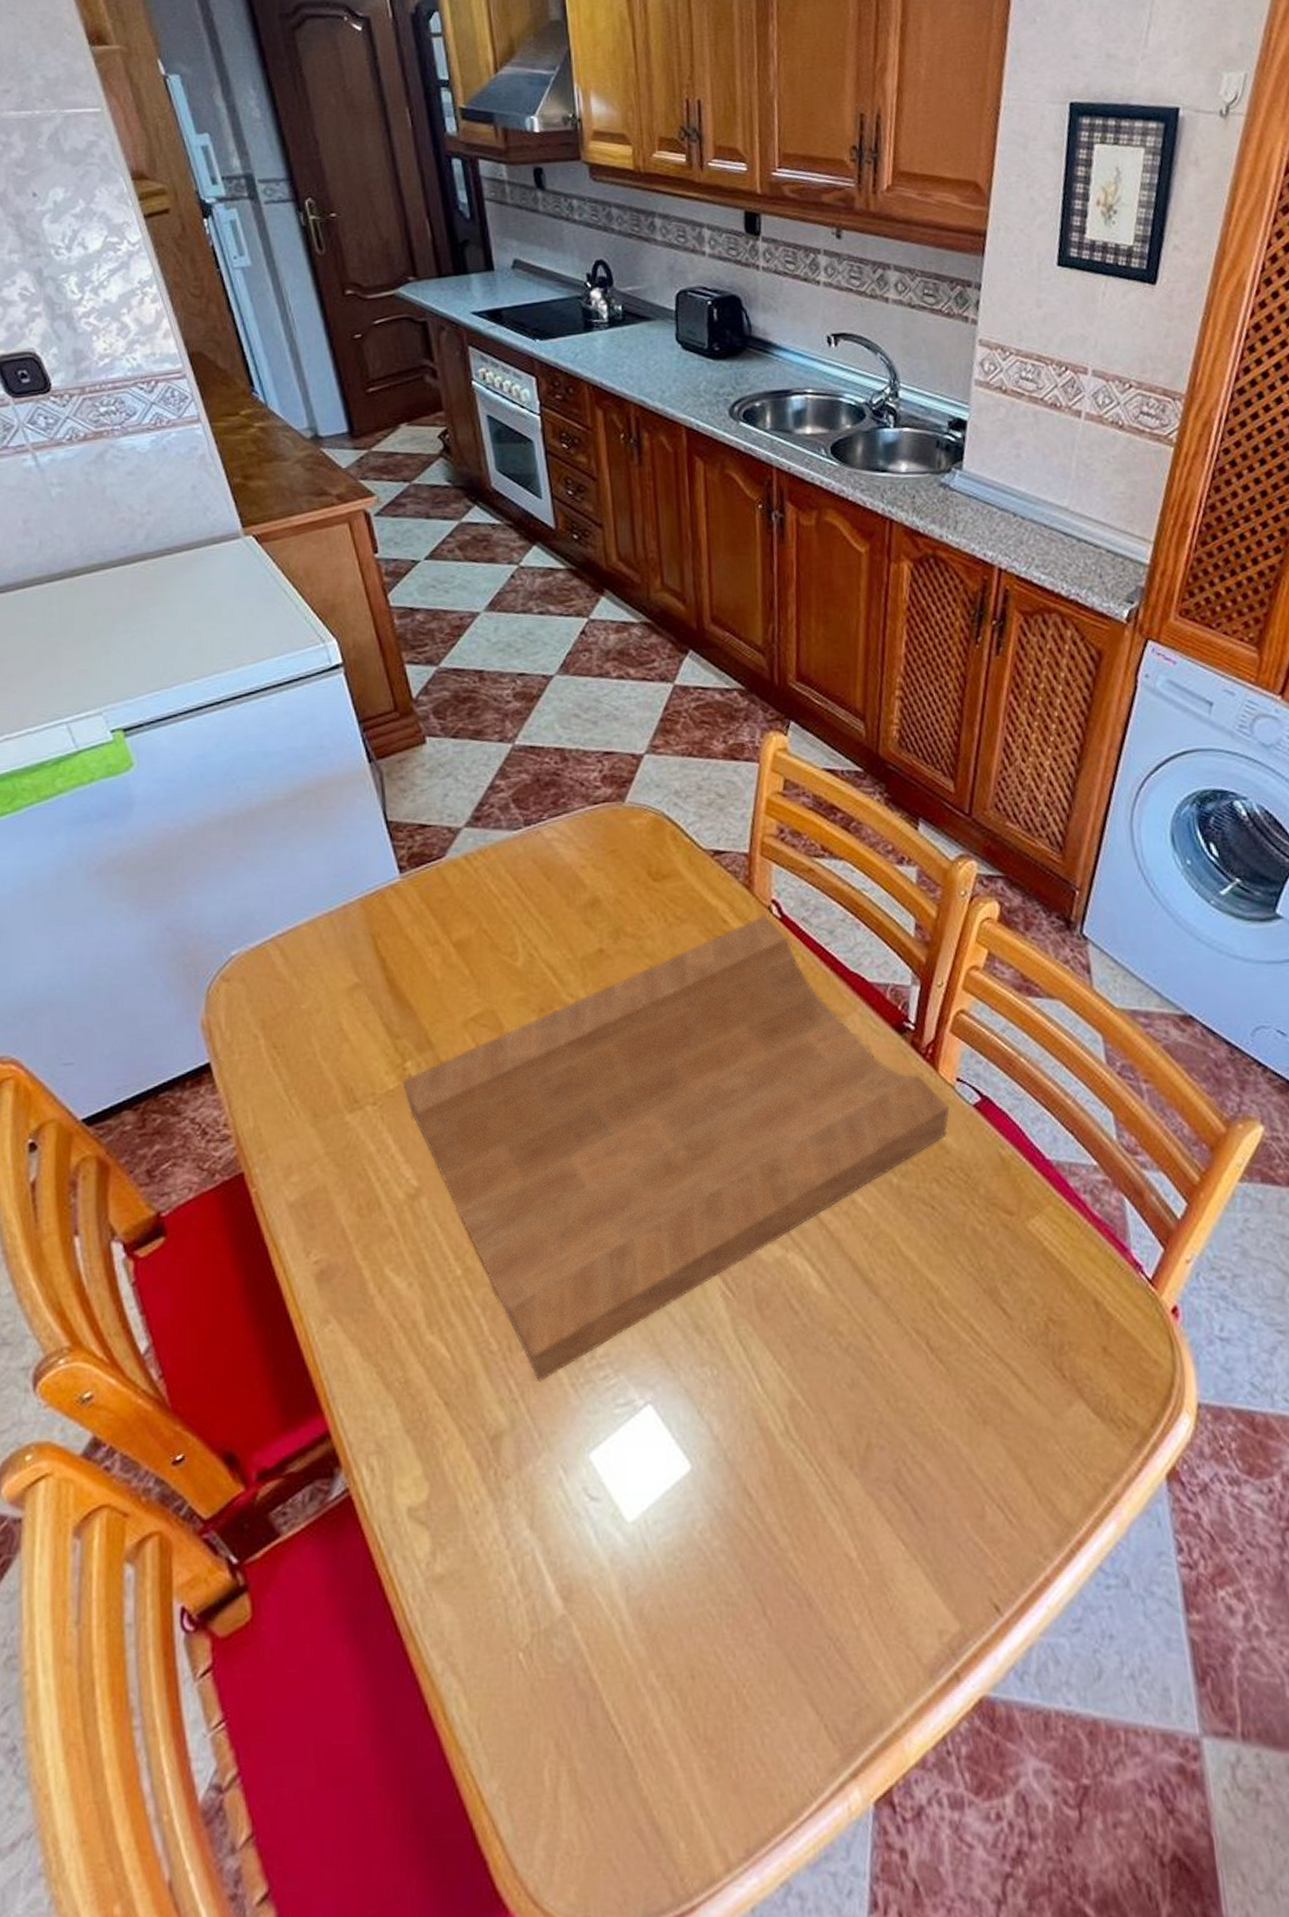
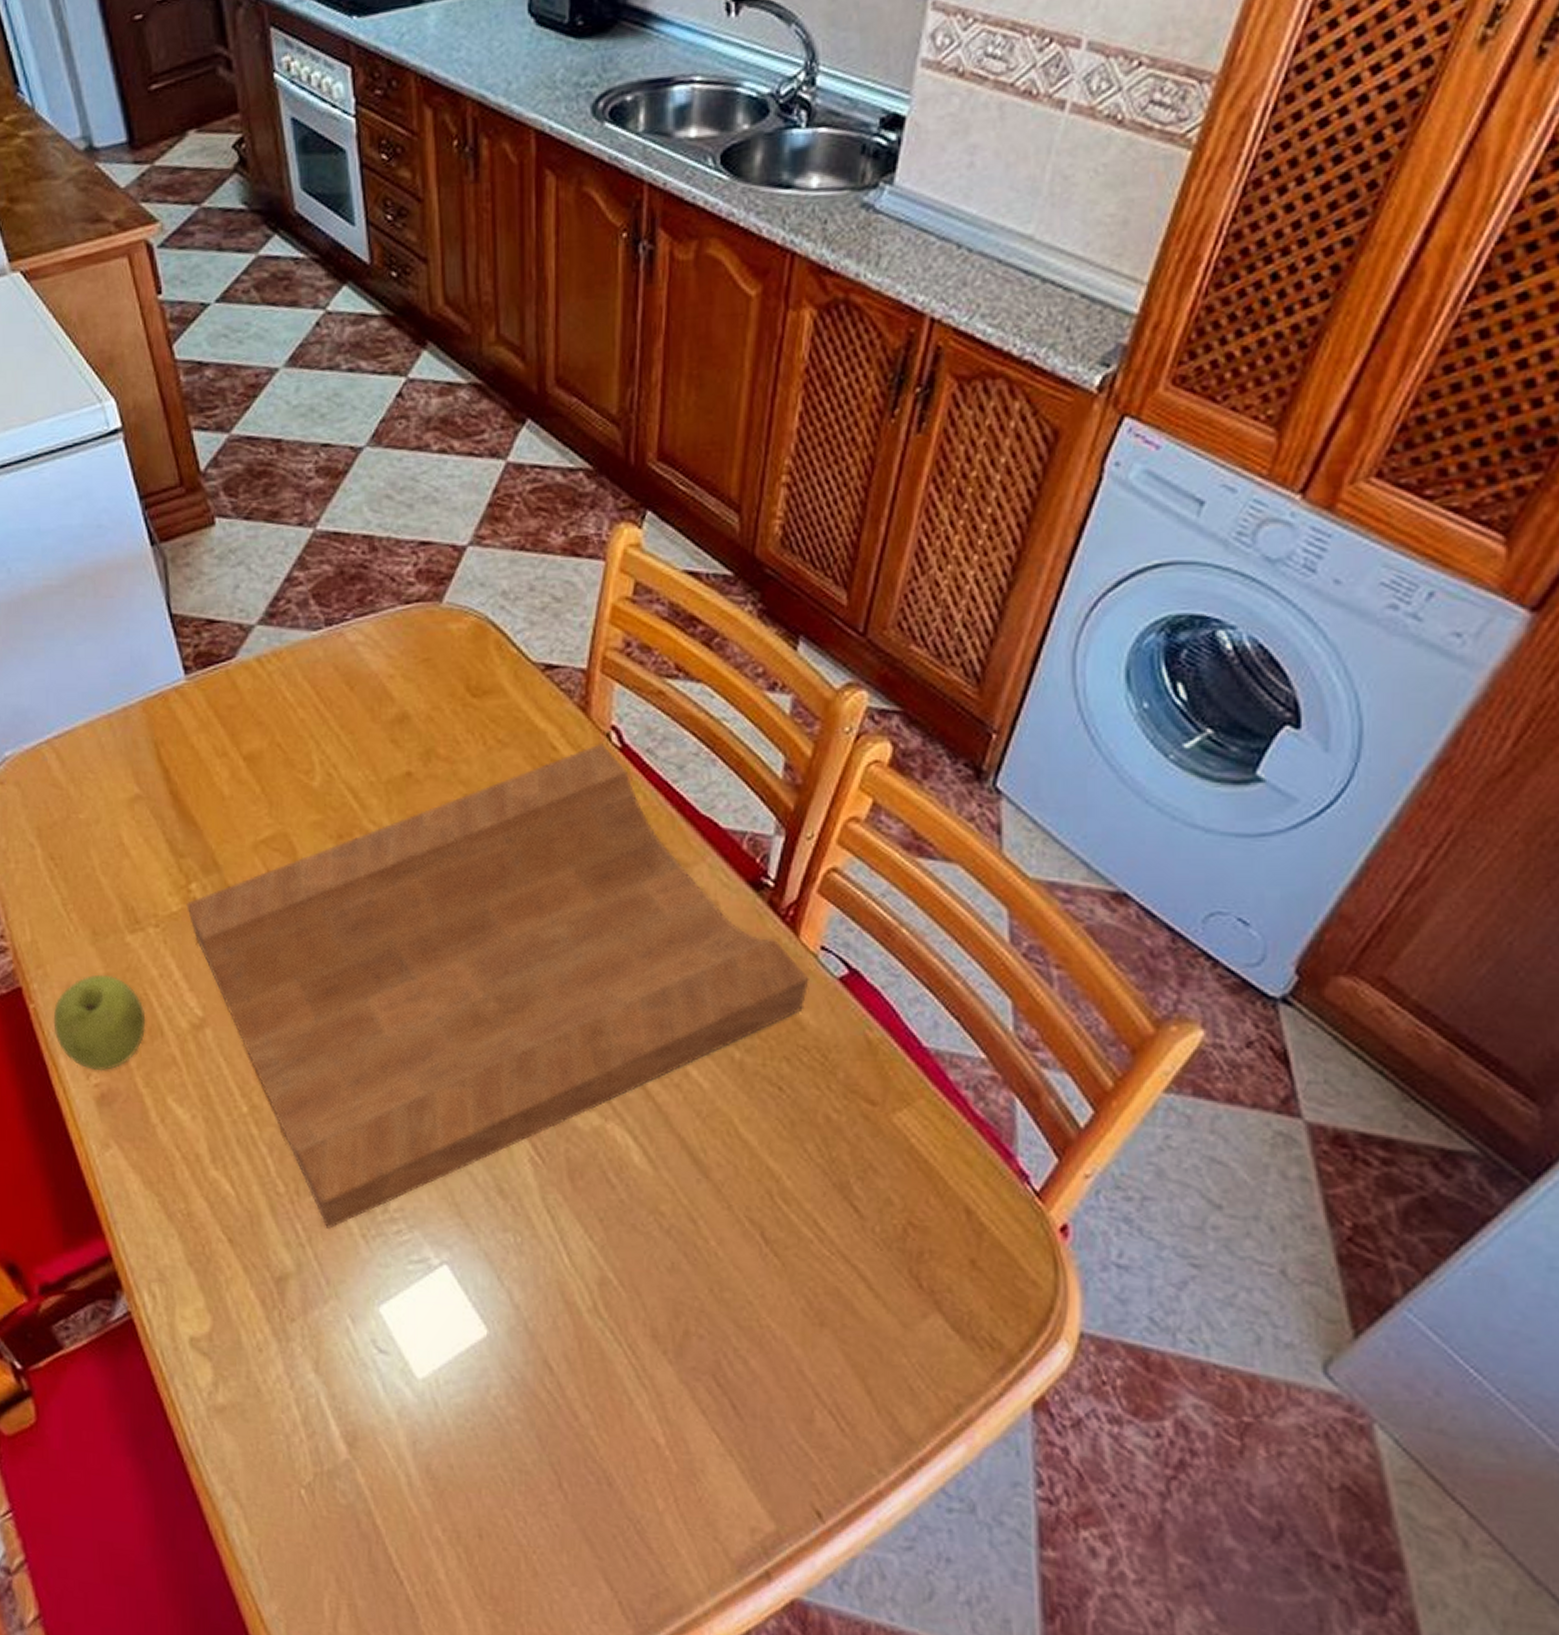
fruit: none [274,1154,364,1248] -> present [53,974,146,1071]

